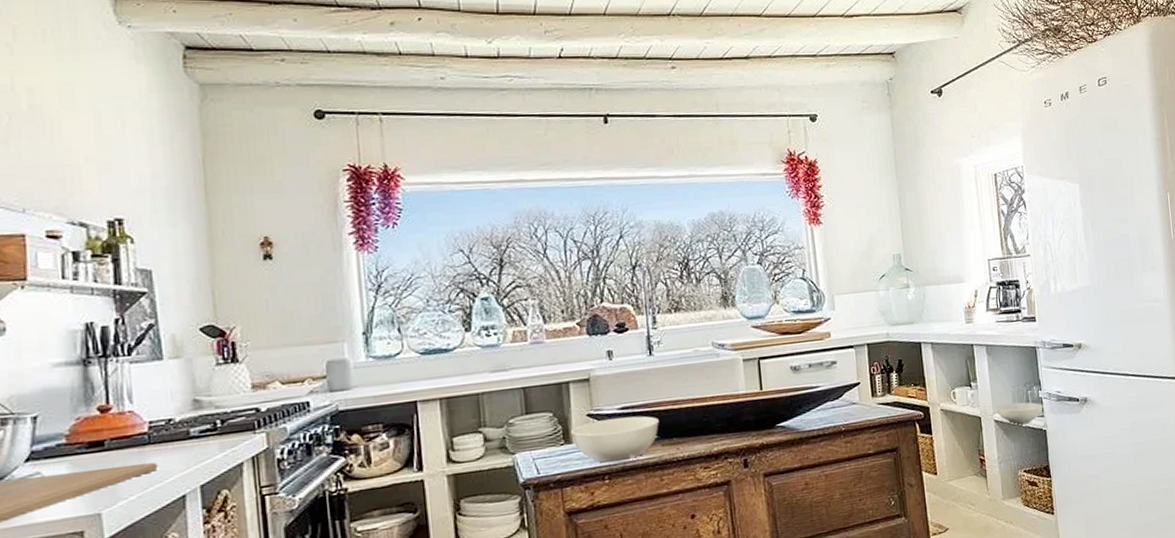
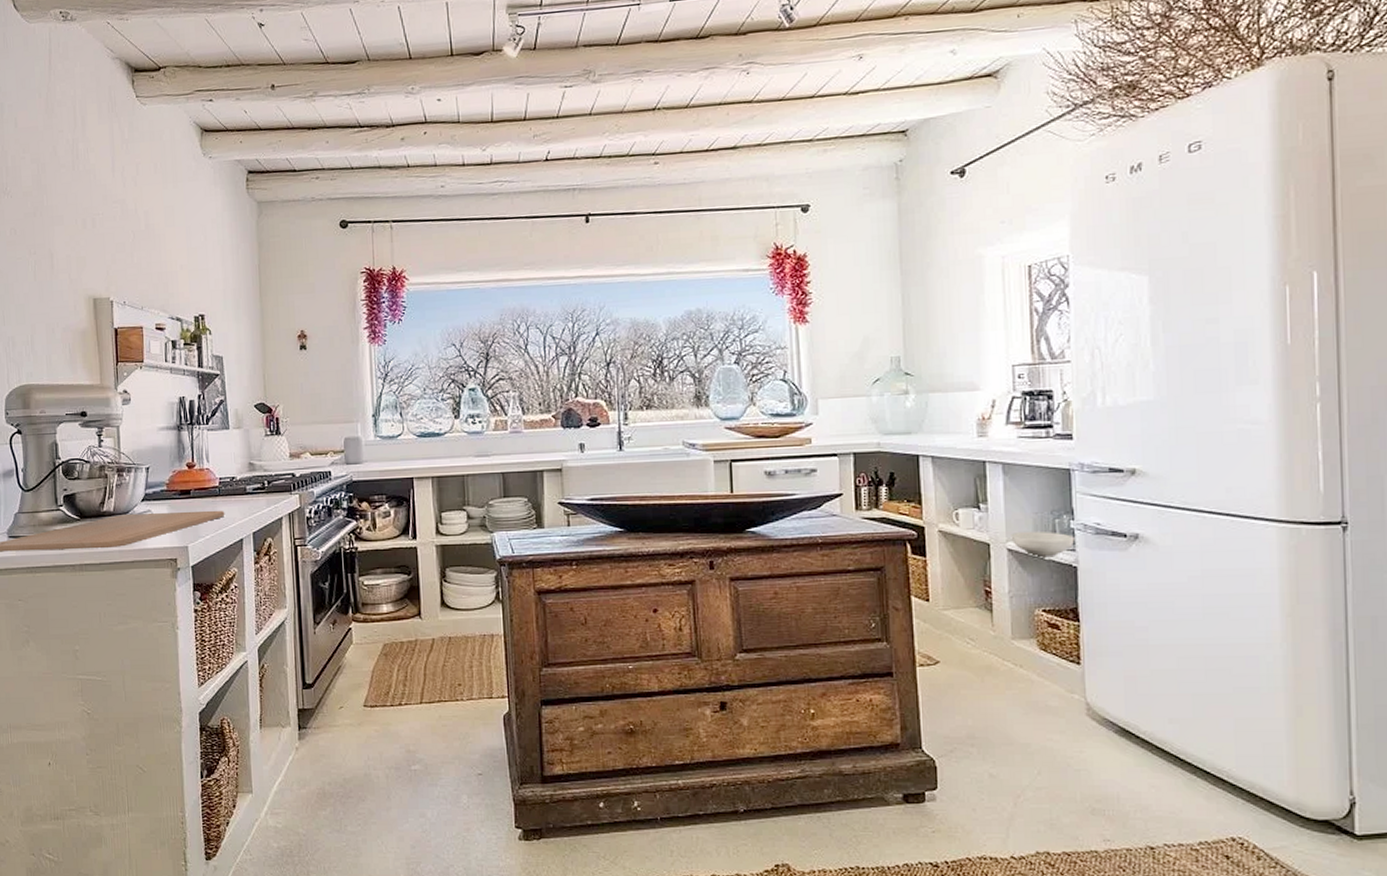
bowl: present [570,415,659,464] -> none [542,507,626,551]

